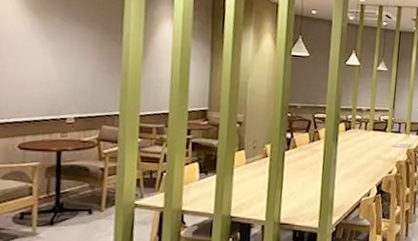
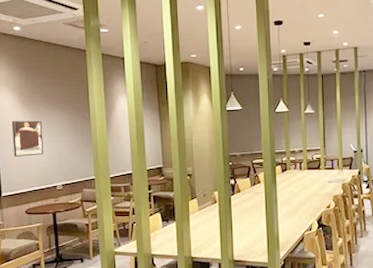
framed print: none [10,30,56,78] -> present [11,120,44,157]

